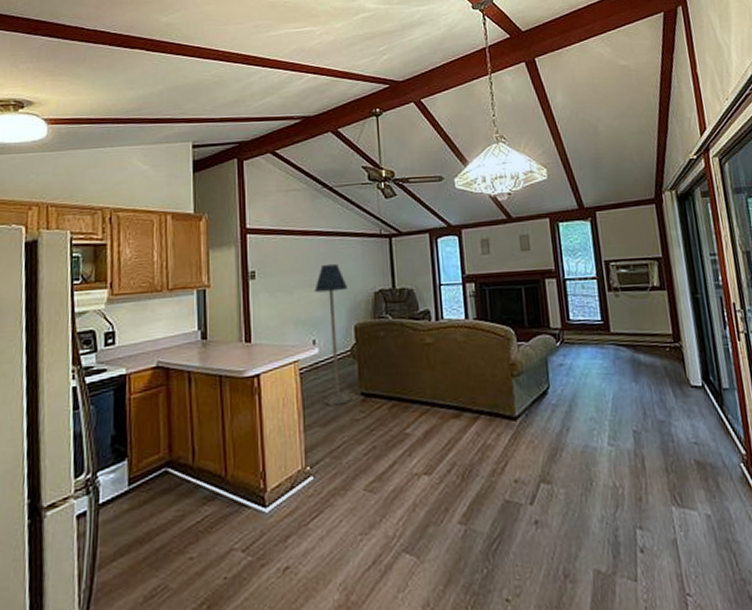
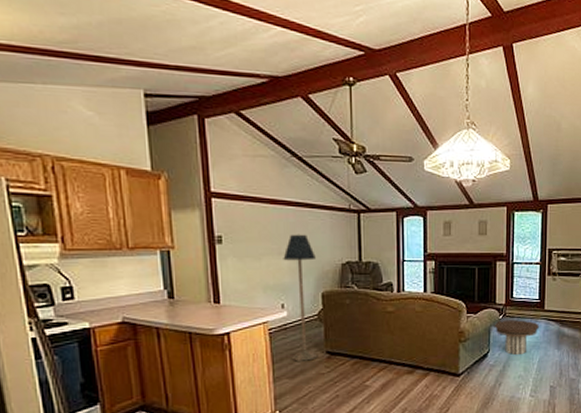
side table: none [549,345,609,391] -> present [493,319,540,355]

